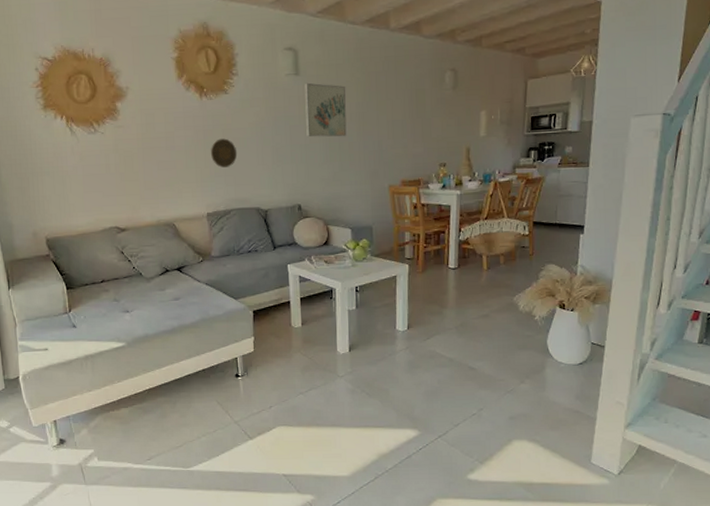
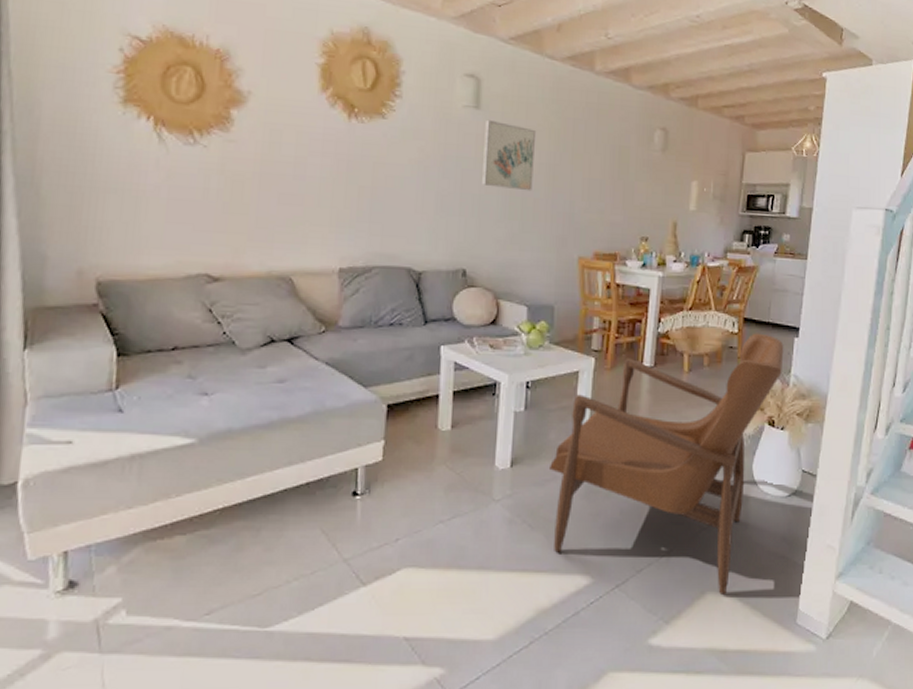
decorative plate: present [211,138,238,168] -> none [354,173,390,212]
armchair: none [379,233,571,442] -> present [550,333,784,595]

